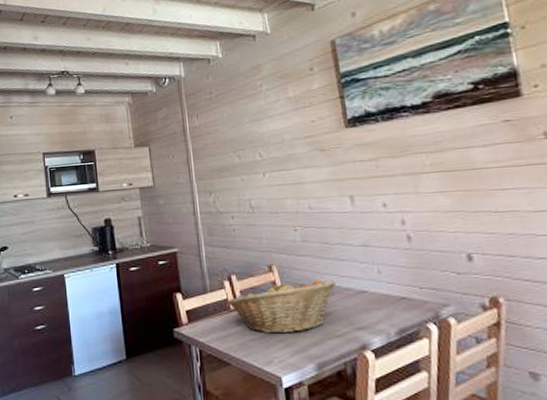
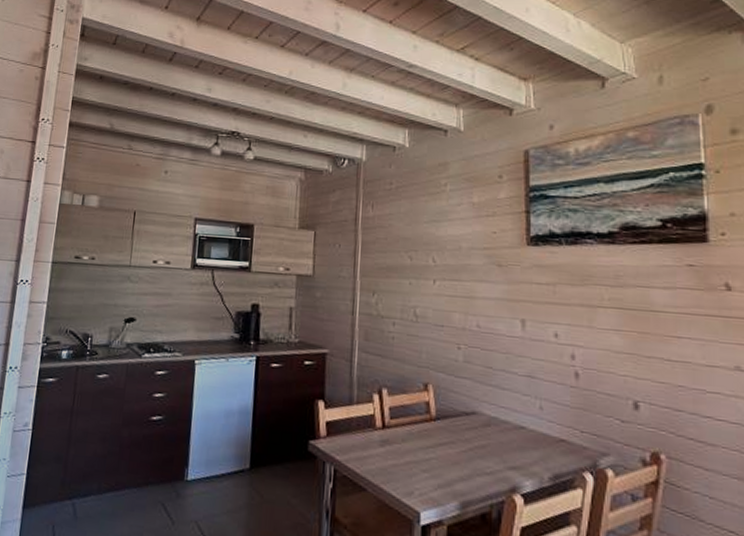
fruit basket: present [227,279,337,334] -> none [373,401,495,464]

